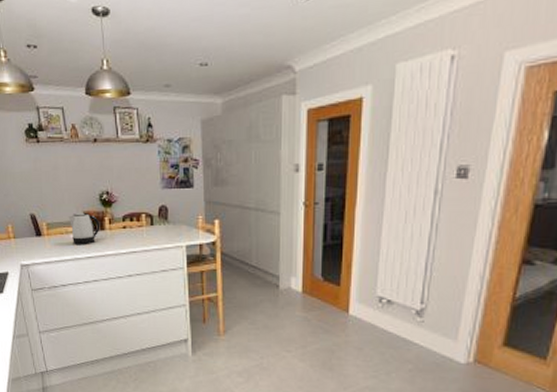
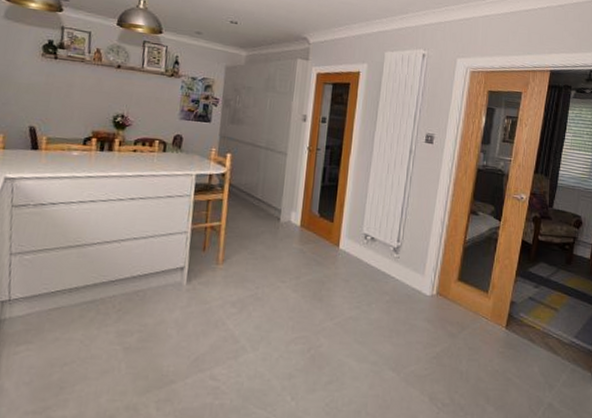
kettle: present [68,212,100,244] -> none [73,130,109,164]

